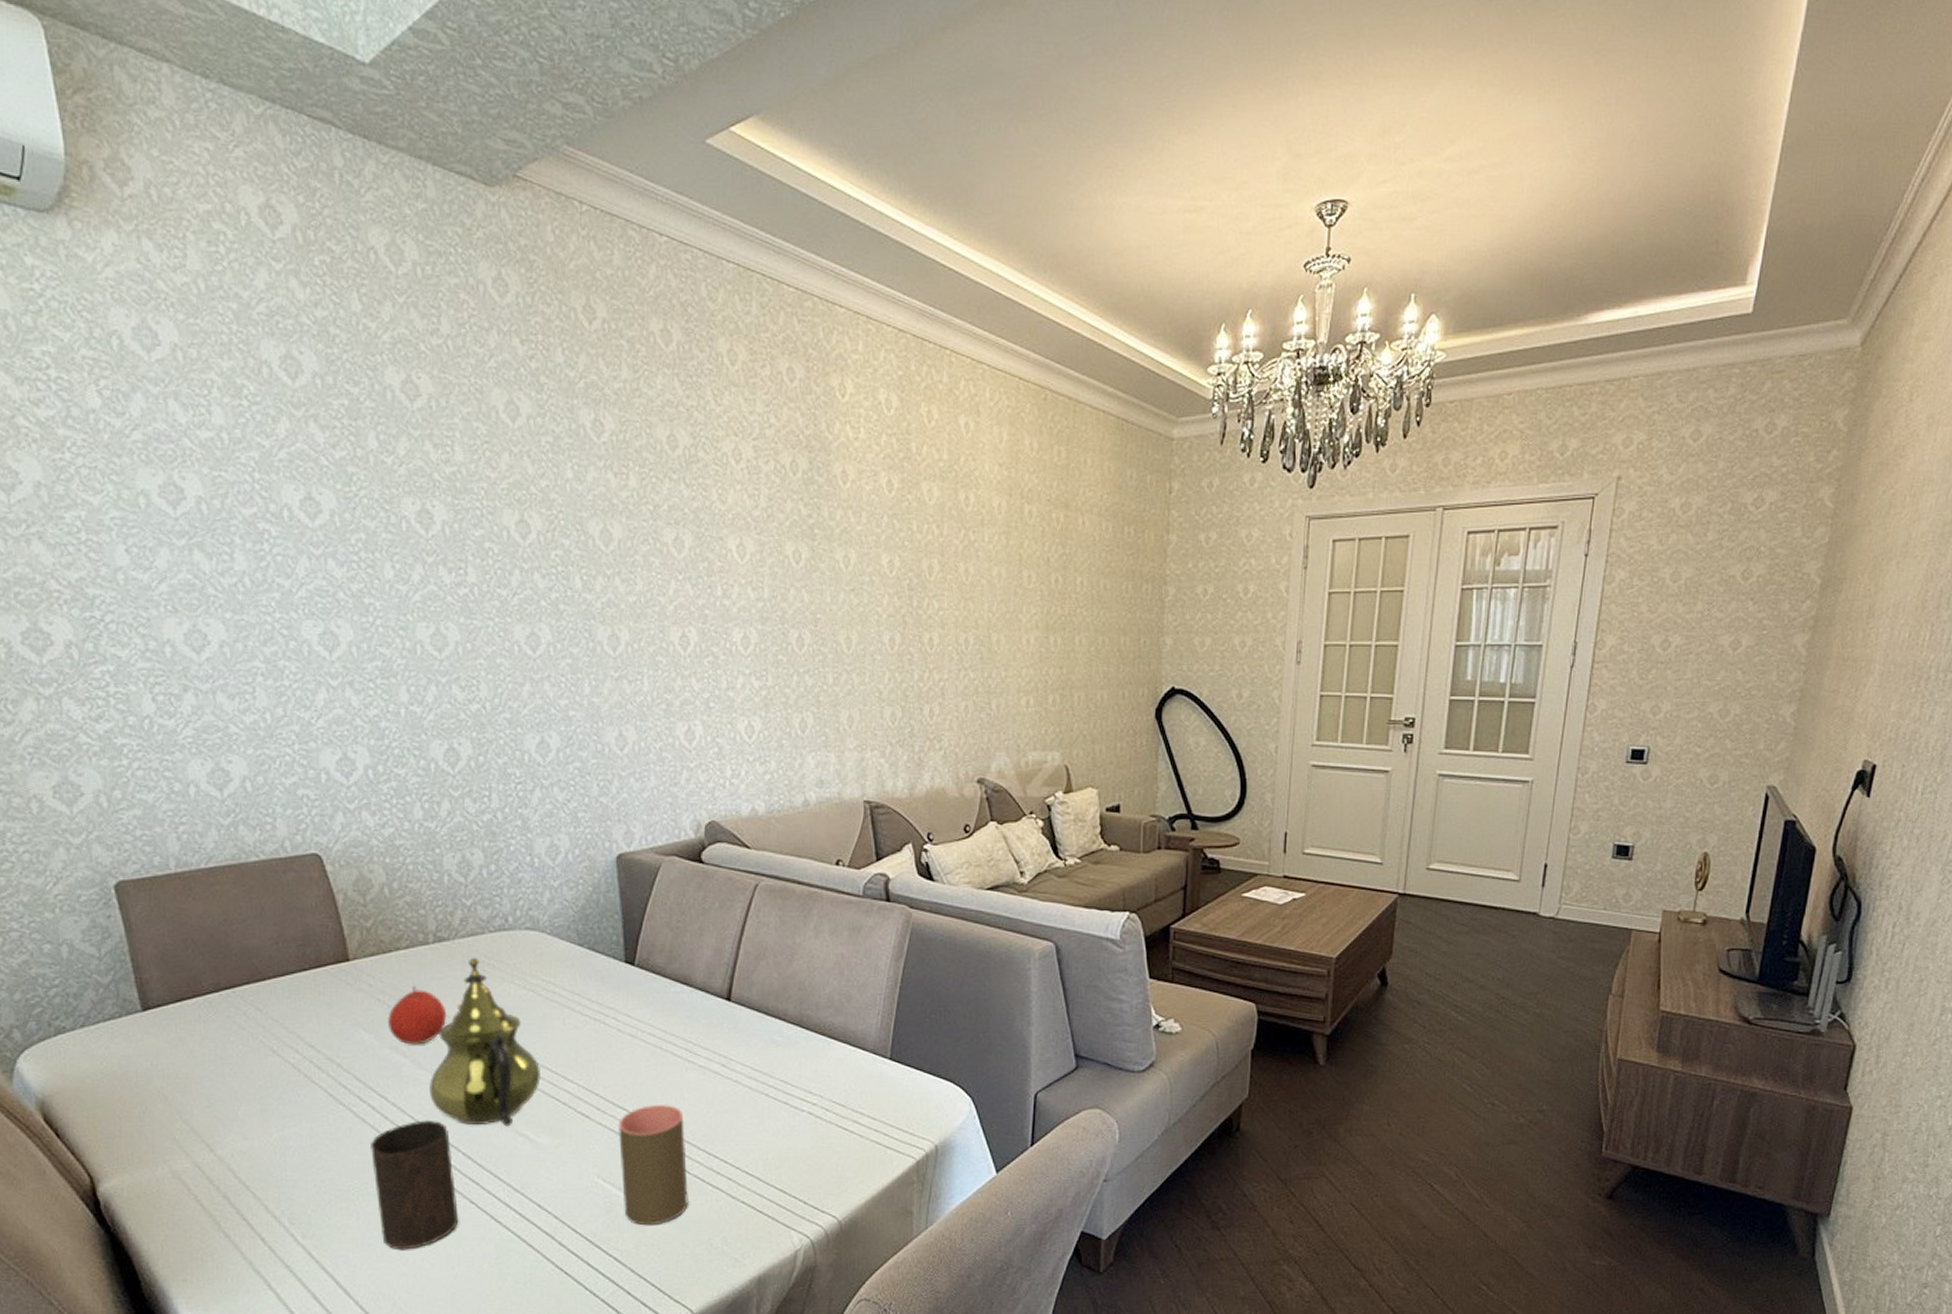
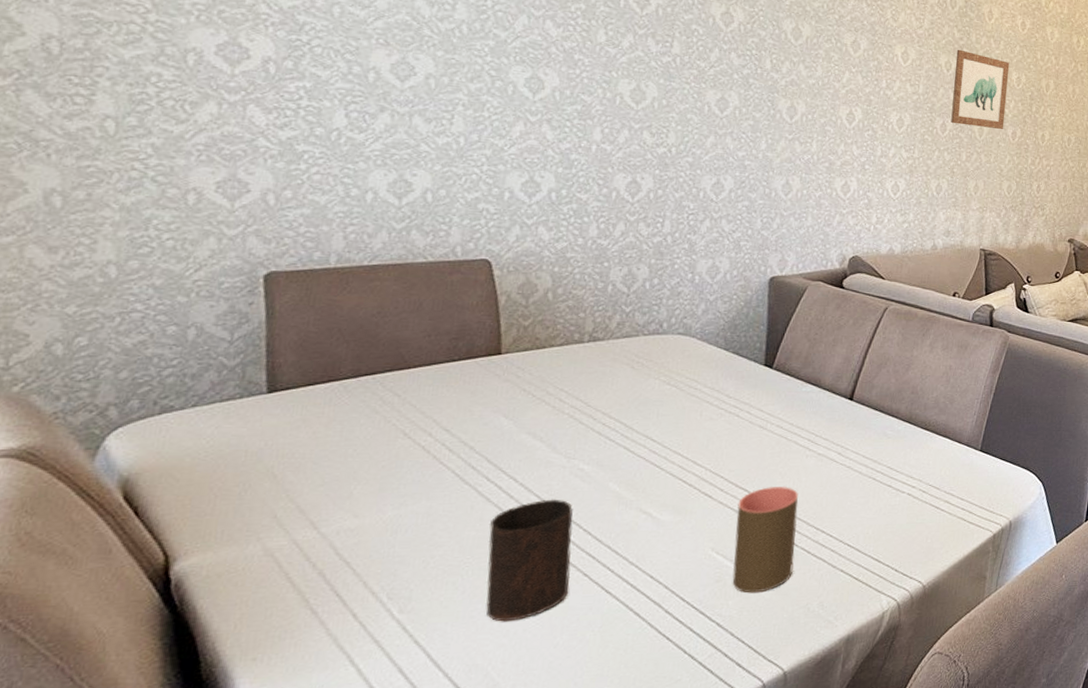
fruit: present [388,985,447,1045] -> none [529,378,590,431]
teapot: present [429,958,541,1127] -> none [560,357,672,505]
wall art: none [805,531,878,637] -> present [951,49,1010,130]

